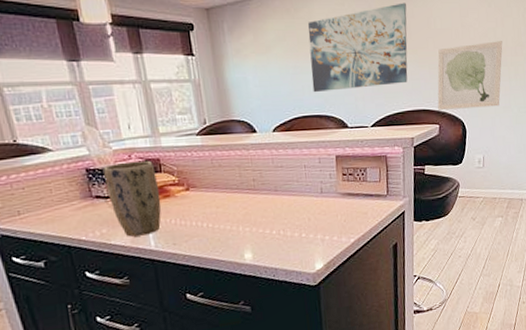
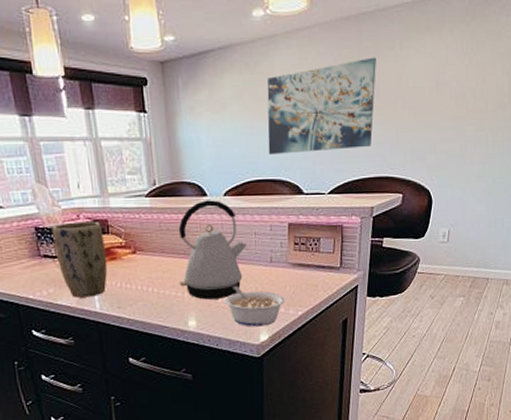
kettle: none [230,136,298,232] -> present [178,200,247,300]
legume: none [278,216,338,256] -> present [224,285,286,327]
wall art: present [437,41,503,110] -> none [403,102,482,178]

